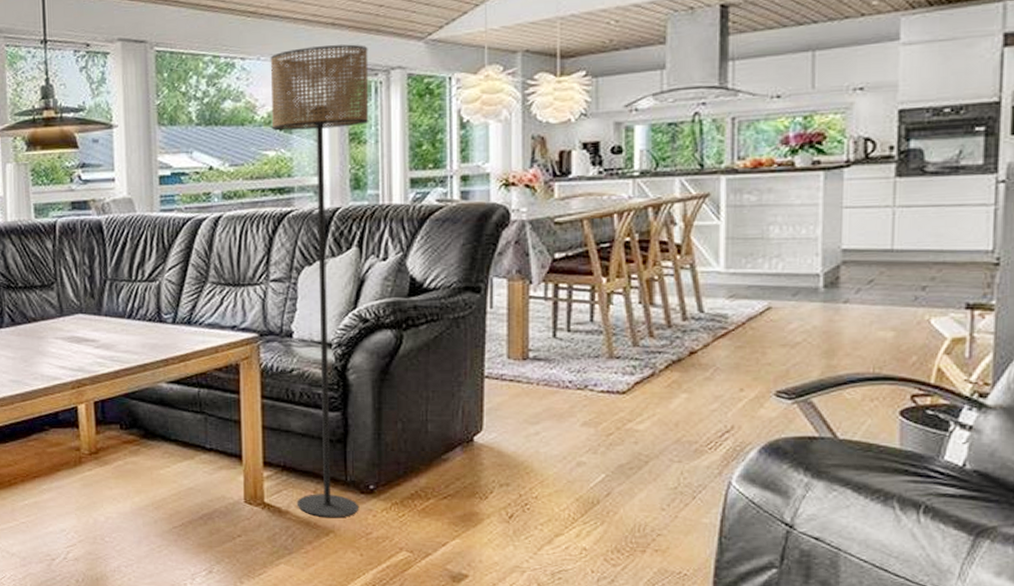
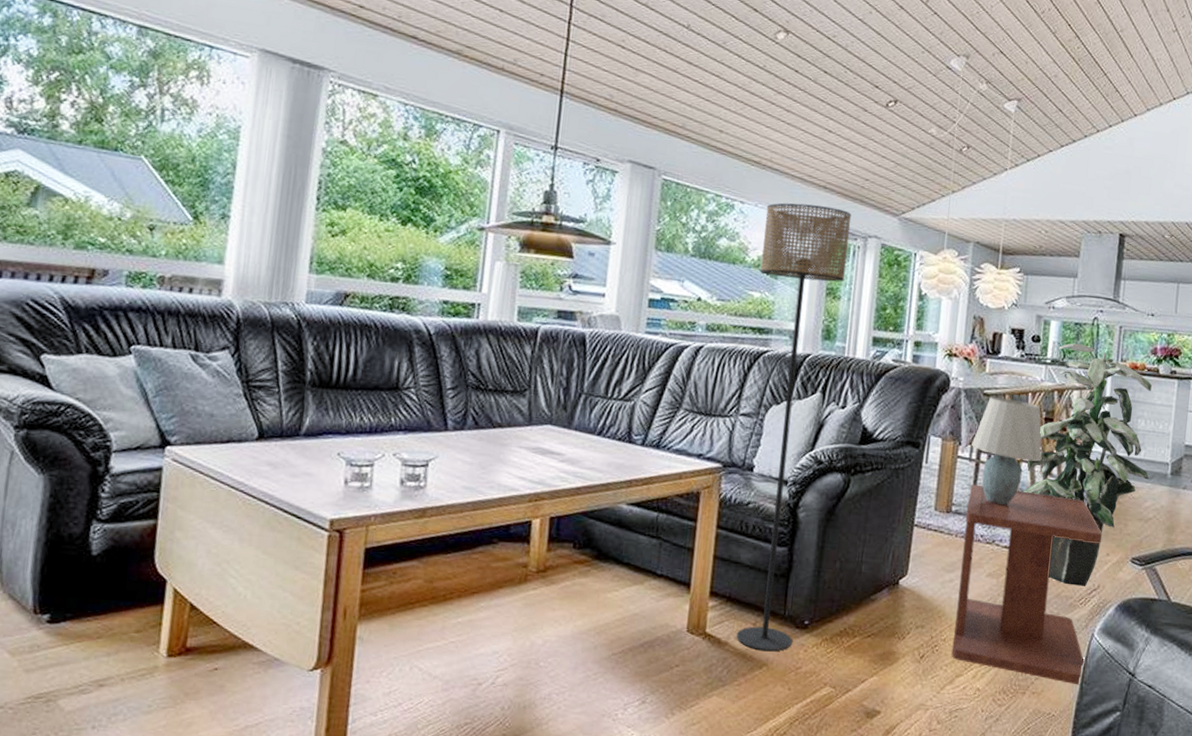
table lamp: none [544,224,639,345] -> present [971,397,1042,505]
side table: none [546,325,732,541] -> present [951,484,1103,685]
indoor plant: none [619,147,792,429] -> present [1024,343,1152,586]

